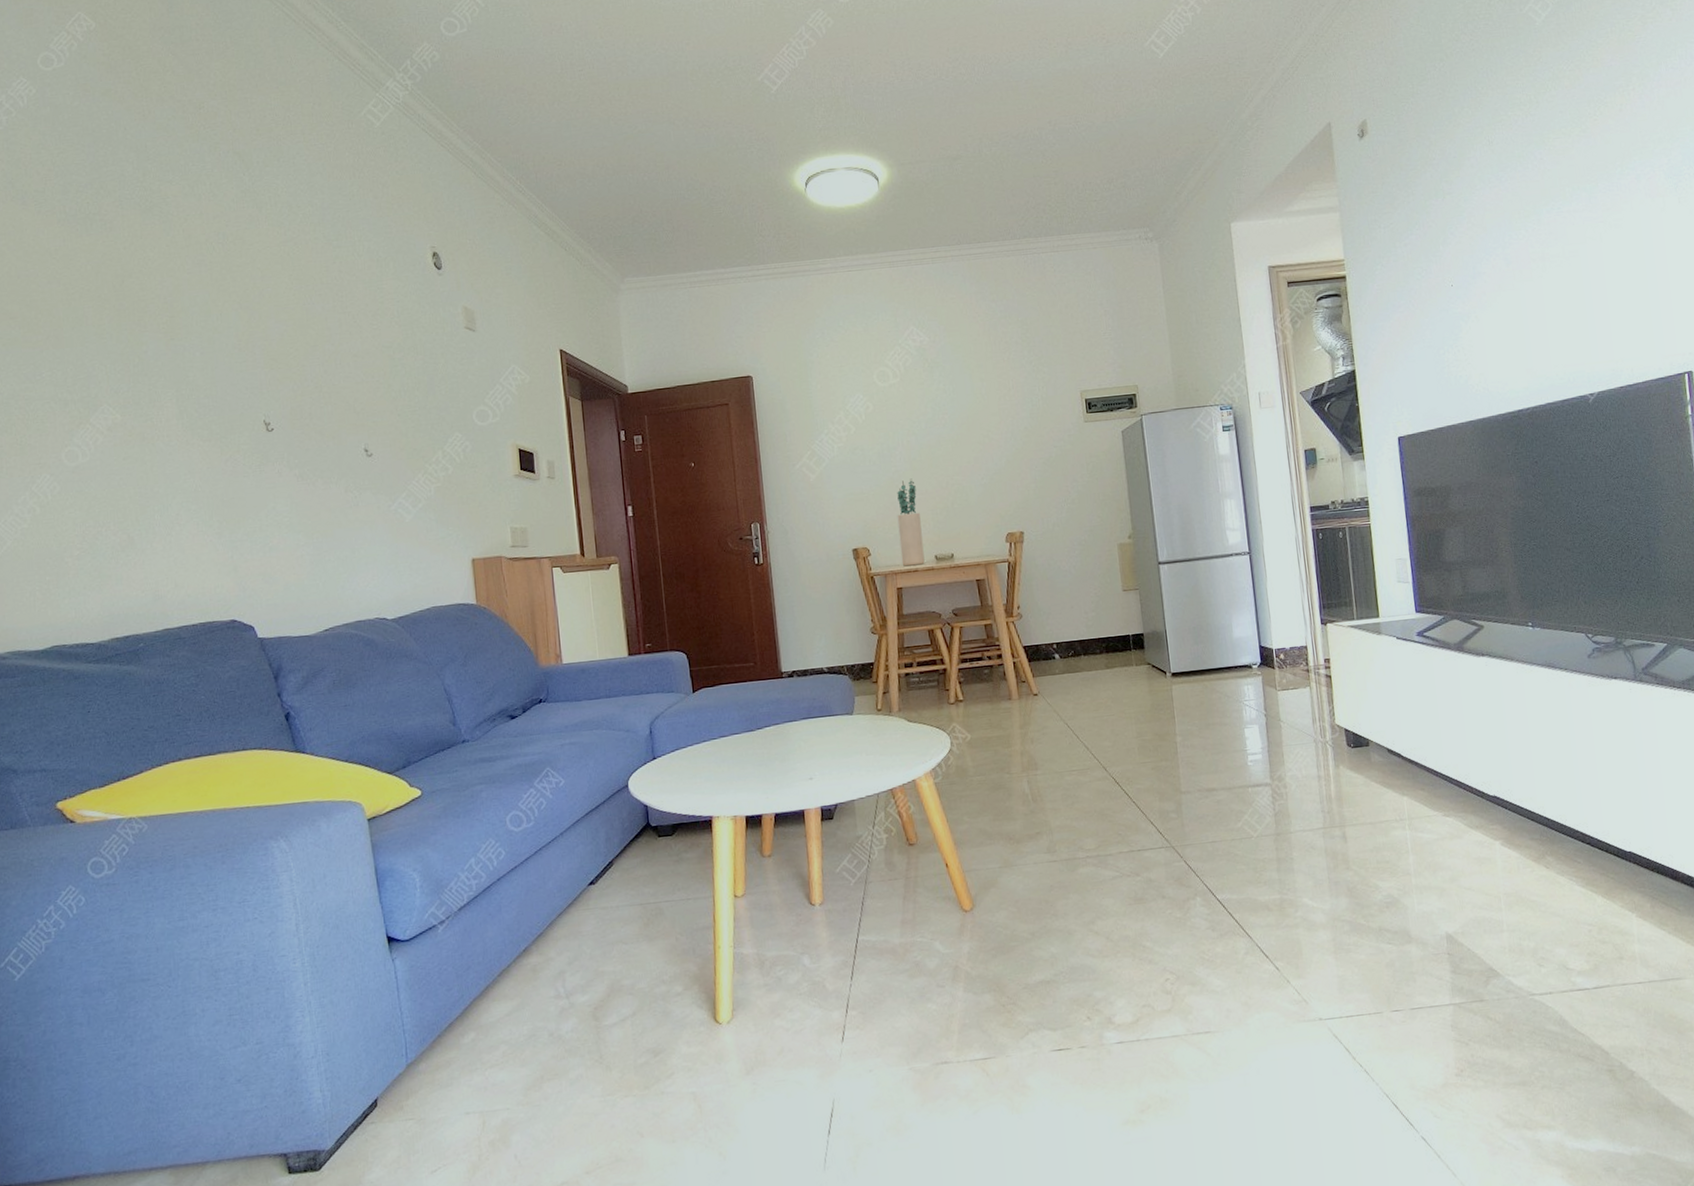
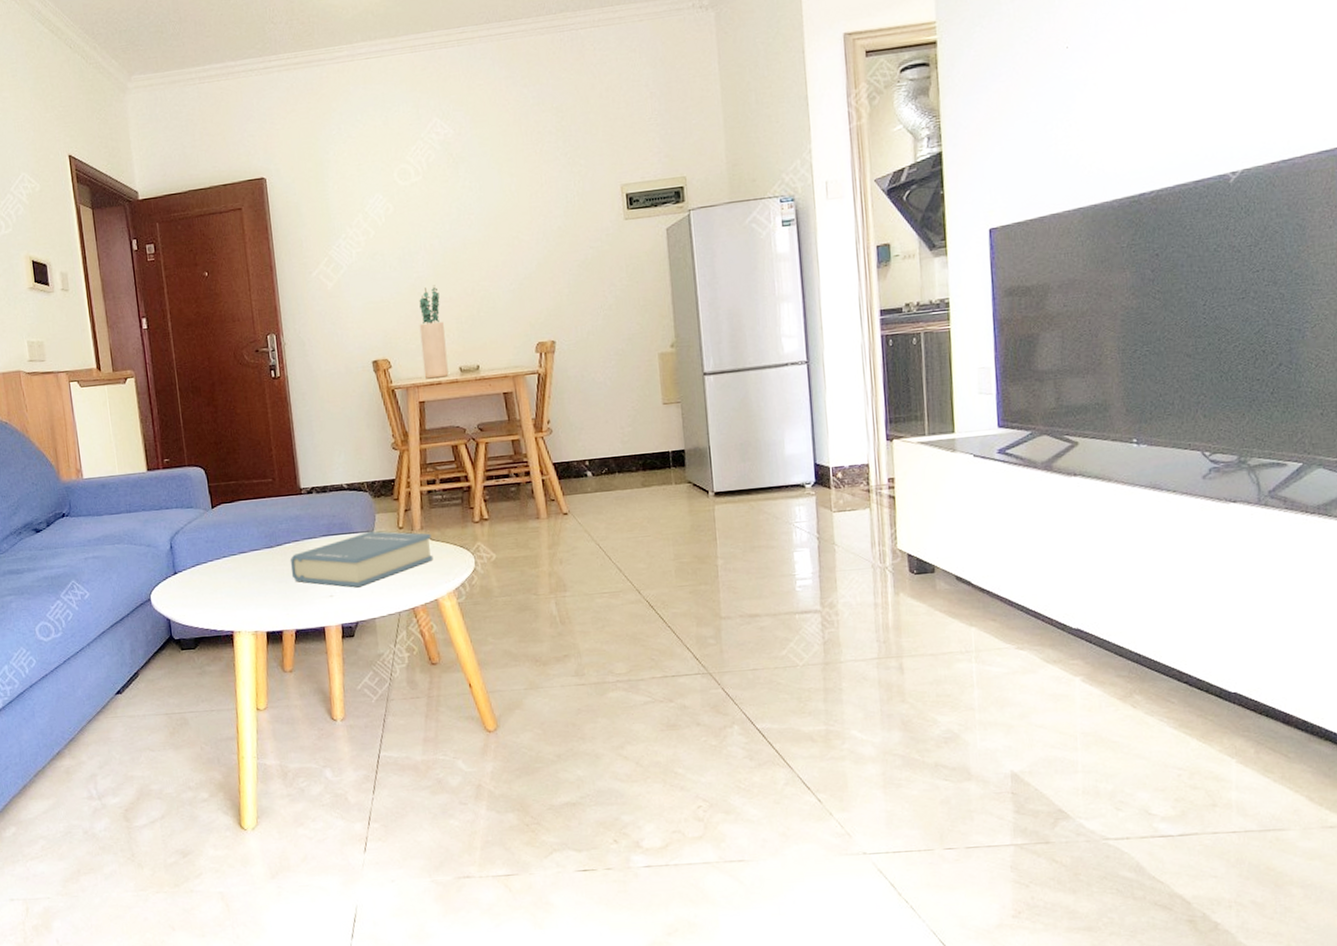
hardback book: none [770,713,911,770] -> present [290,531,434,588]

